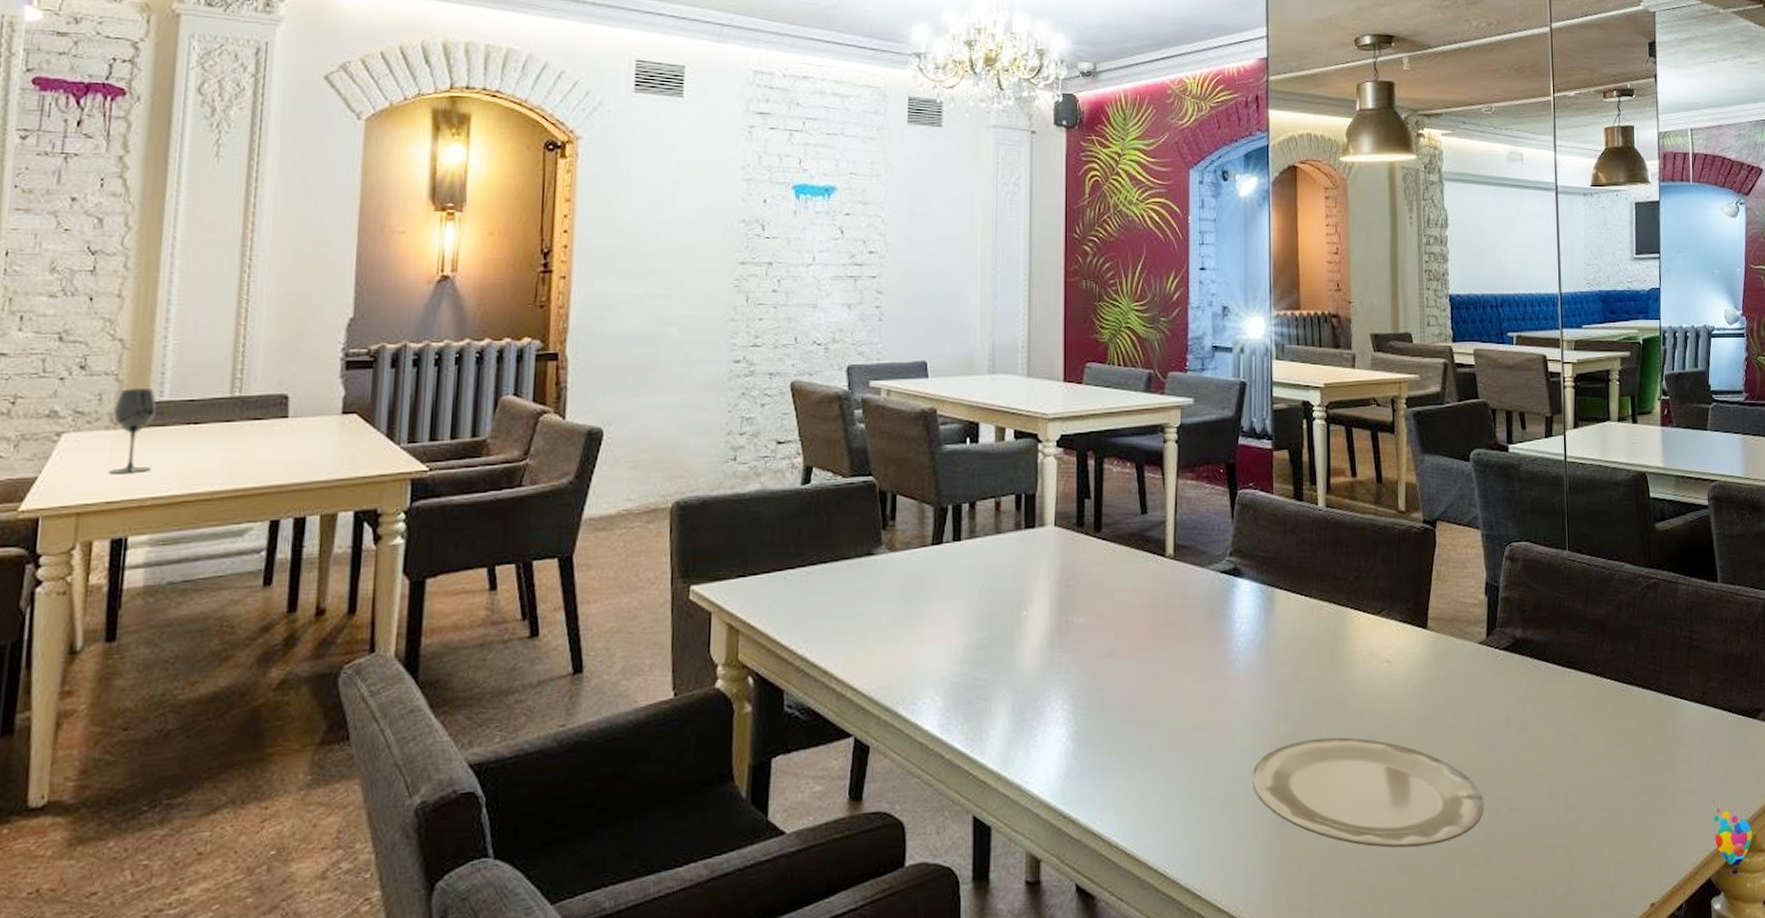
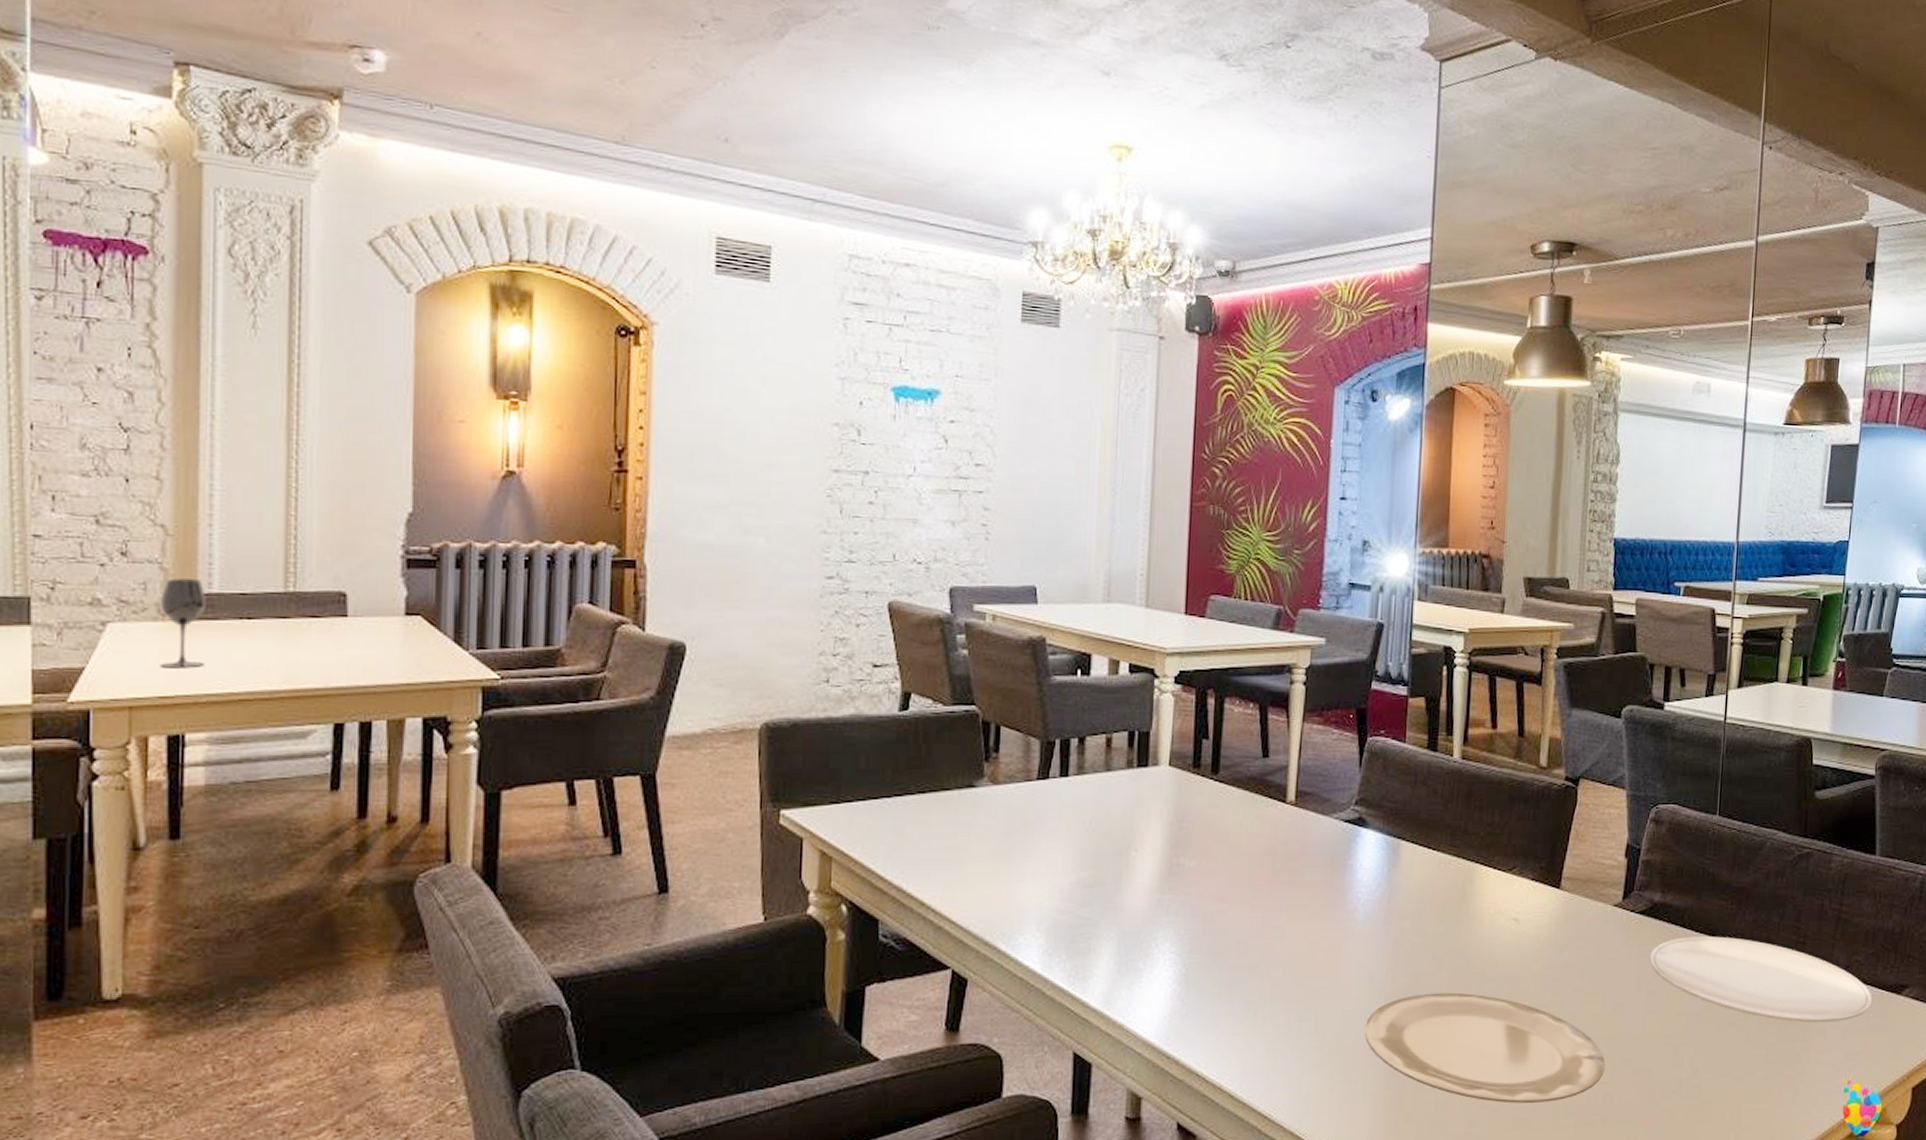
plate: none [1517,669,1731,752] -> present [1650,936,1872,1022]

